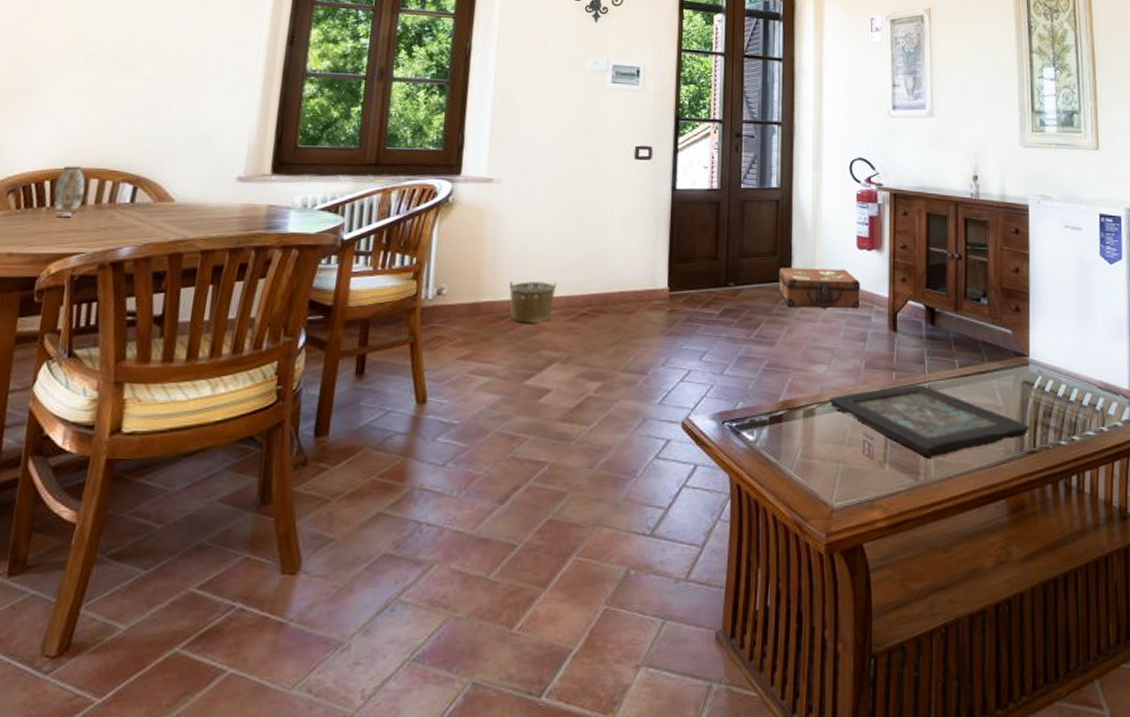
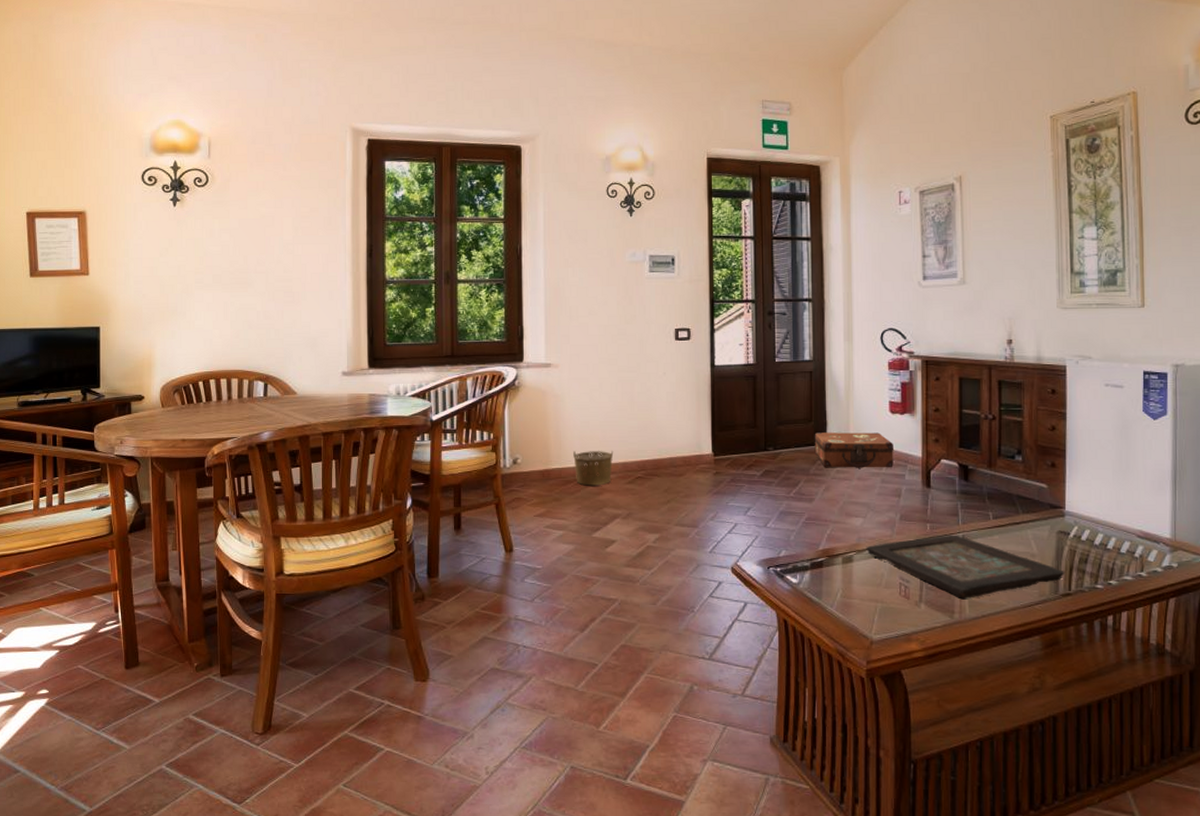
vase: present [53,166,85,217] -> none [206,369,228,409]

